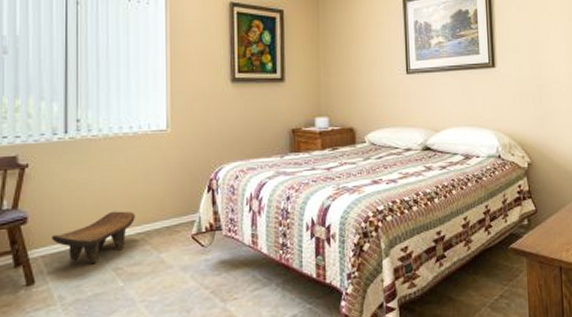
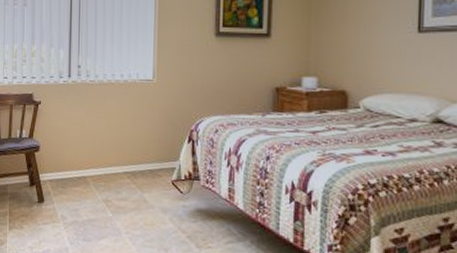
bench: present [51,211,135,265] -> none [56,150,123,194]

